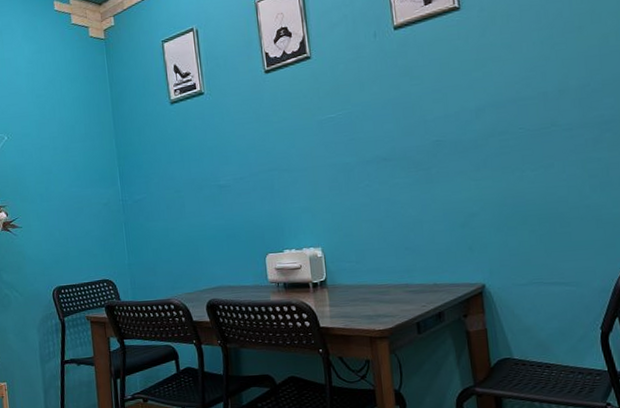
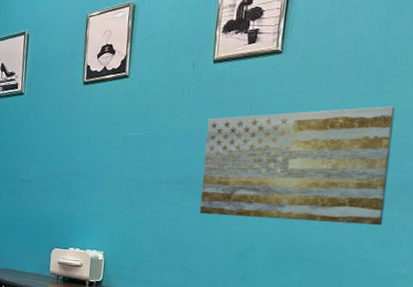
wall art: none [400,45,597,188] -> present [199,106,396,226]

